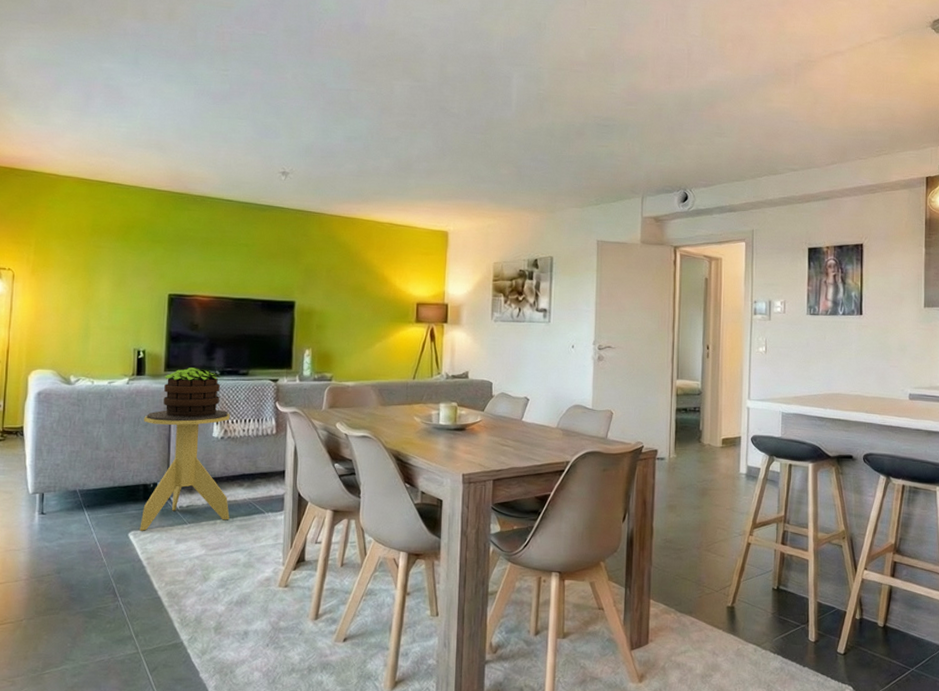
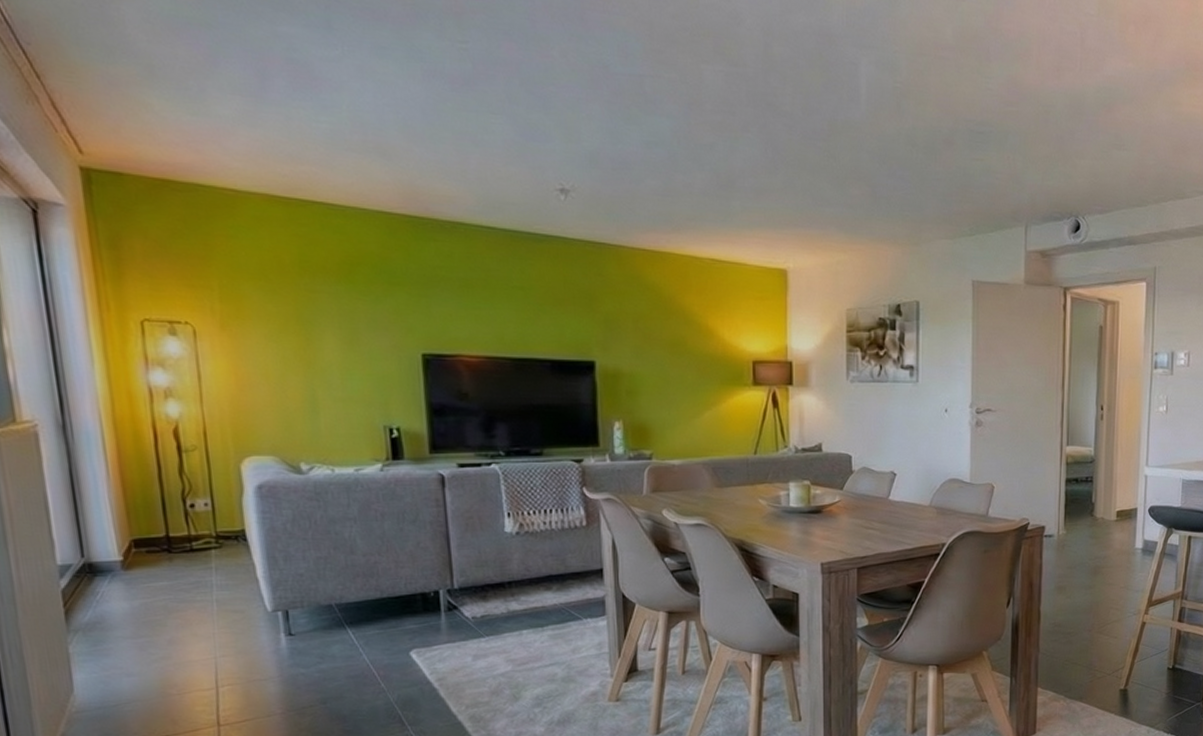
side table: present [139,409,230,531] -> none [410,499,538,648]
potted plant: present [163,367,222,417] -> none [430,448,508,510]

